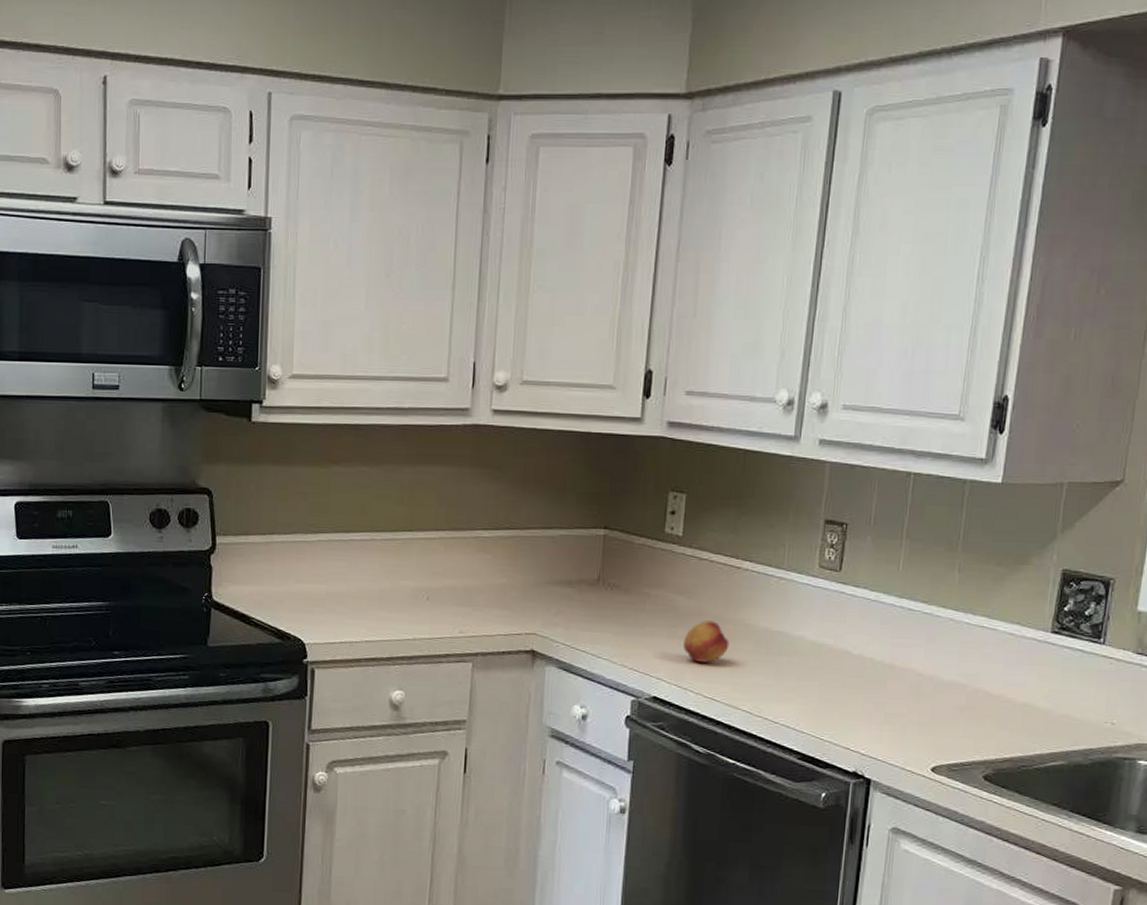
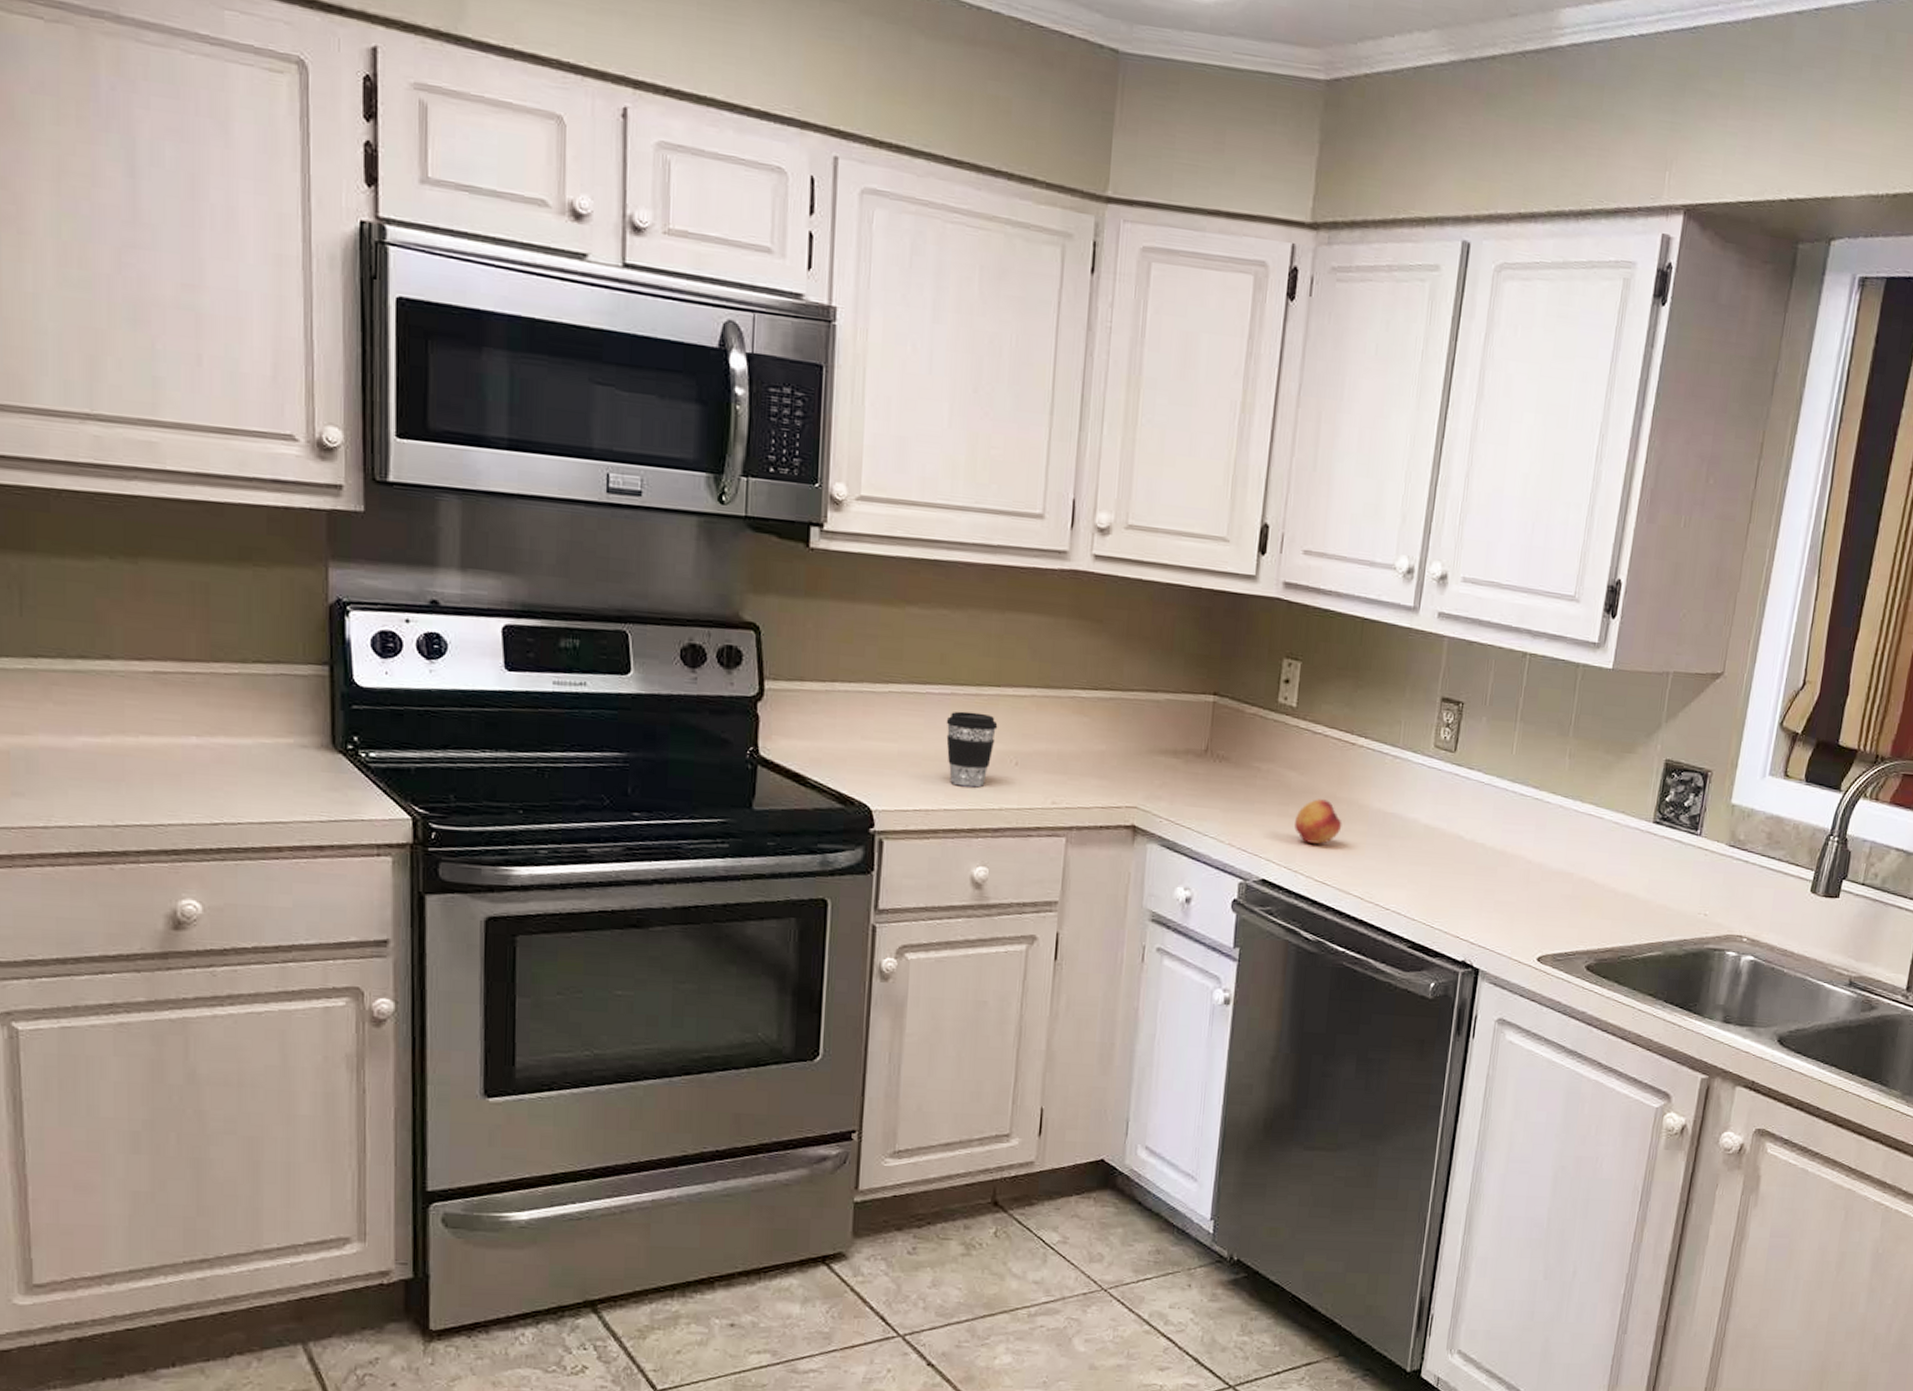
coffee cup: none [366,554,411,621] -> present [946,711,998,788]

